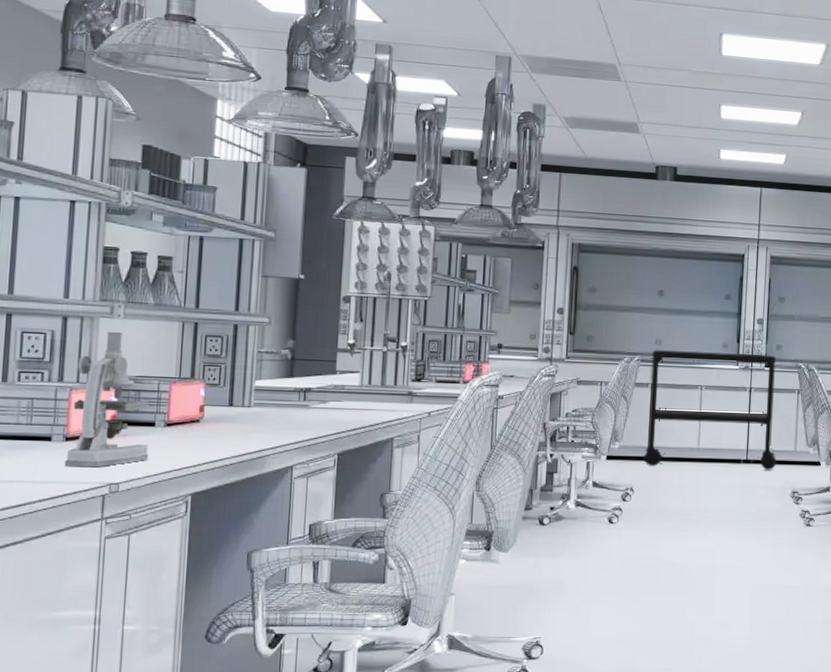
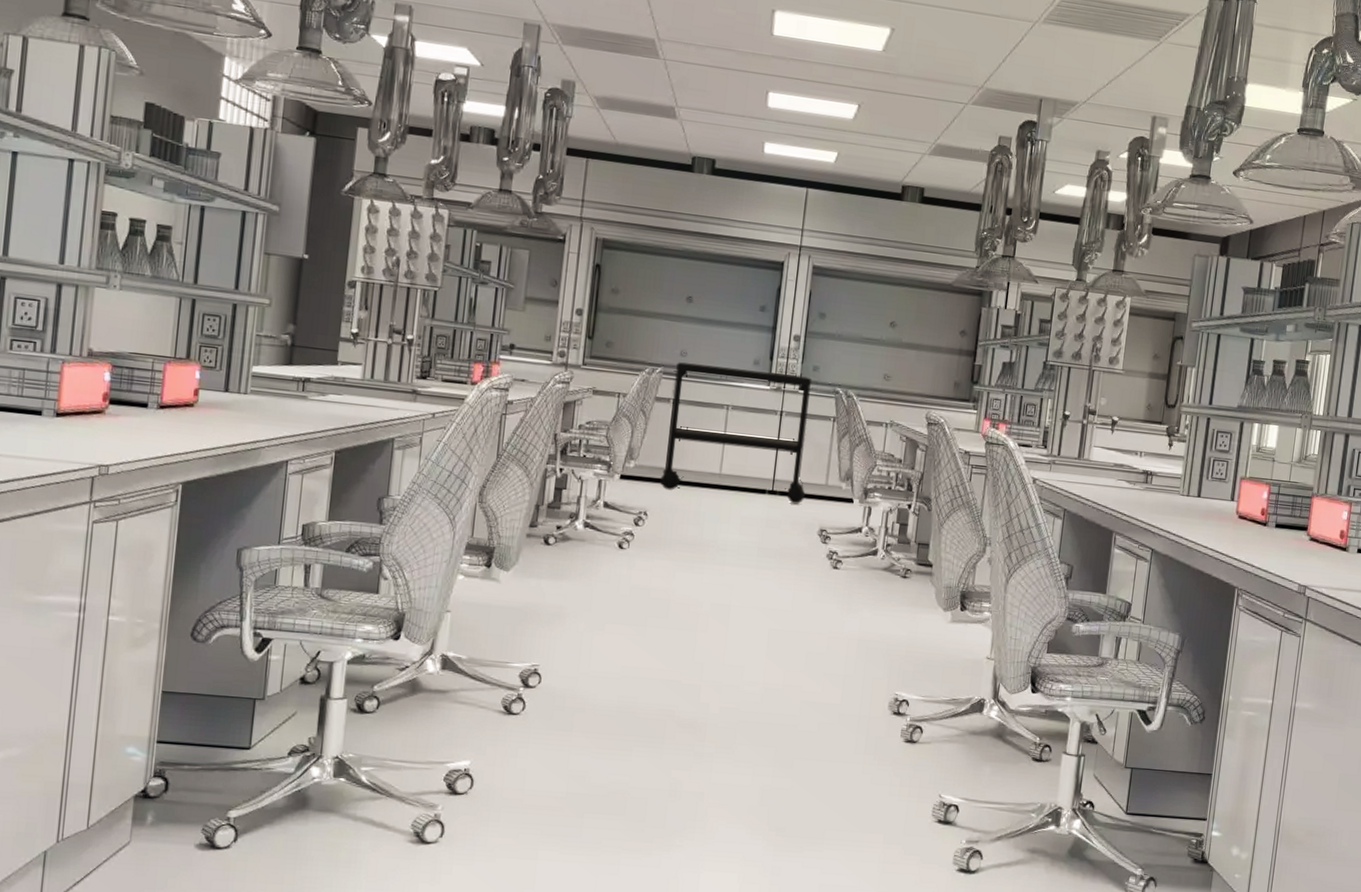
microscope: present [64,332,150,468] -> none [54,303,143,448]

